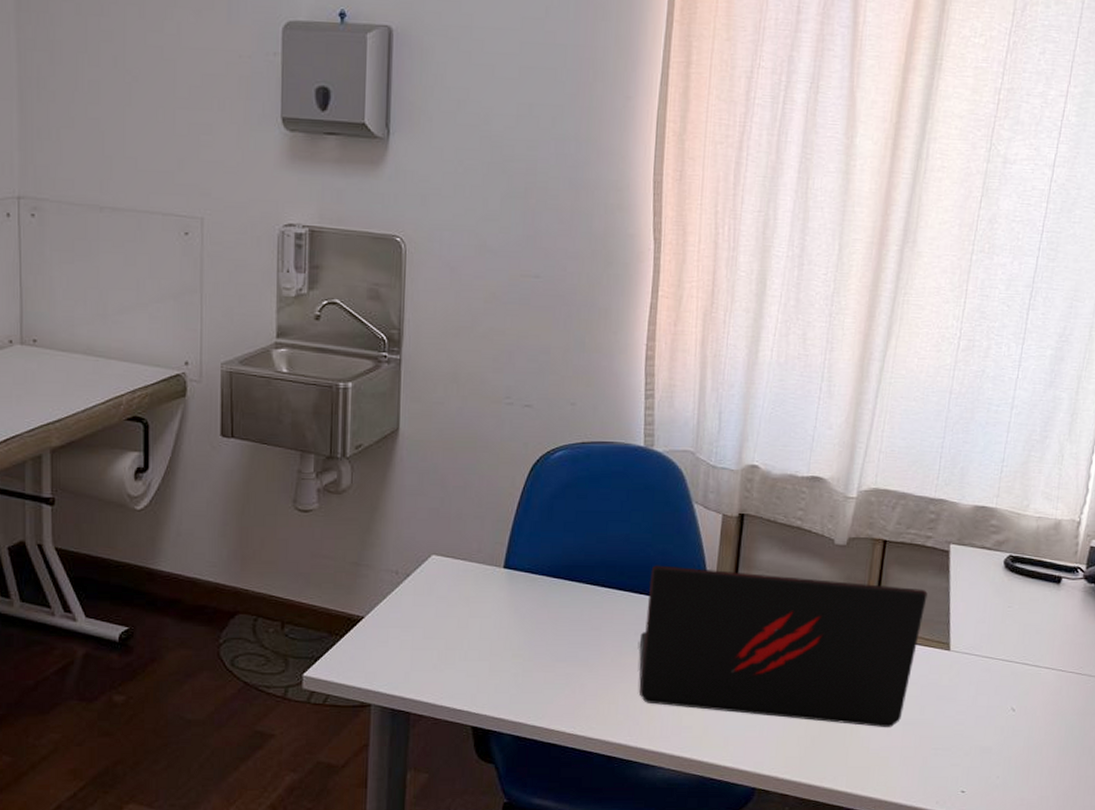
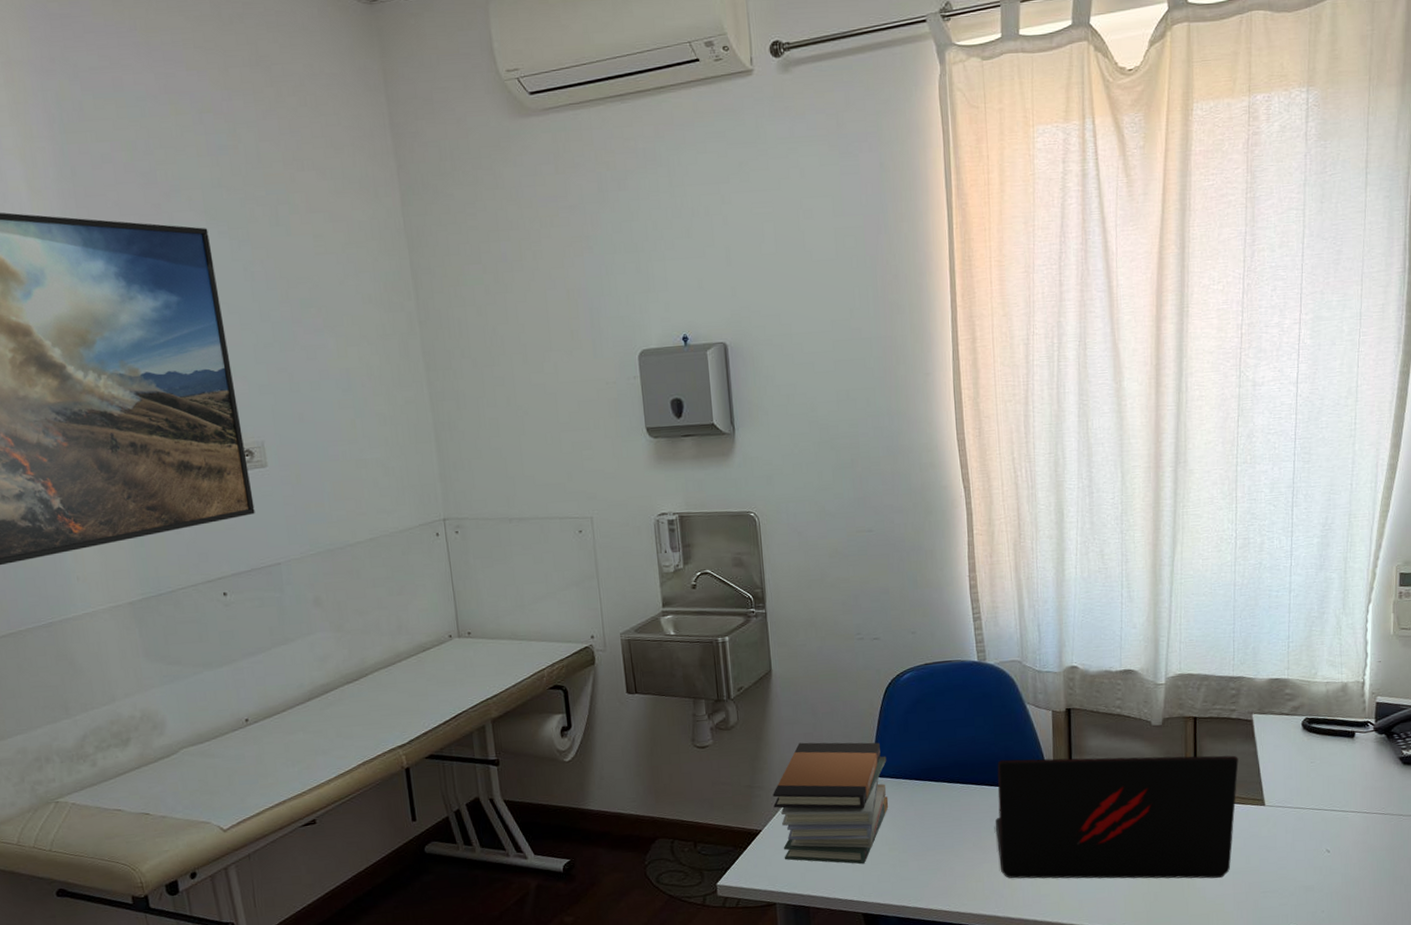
book stack: none [382,519,523,669] -> present [773,742,889,864]

